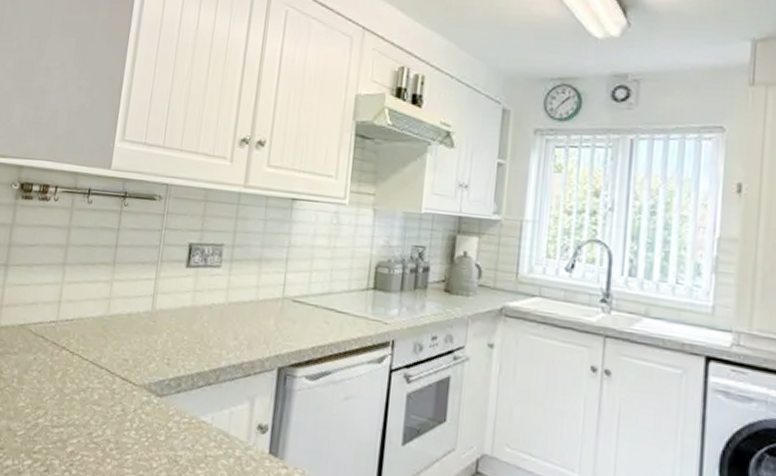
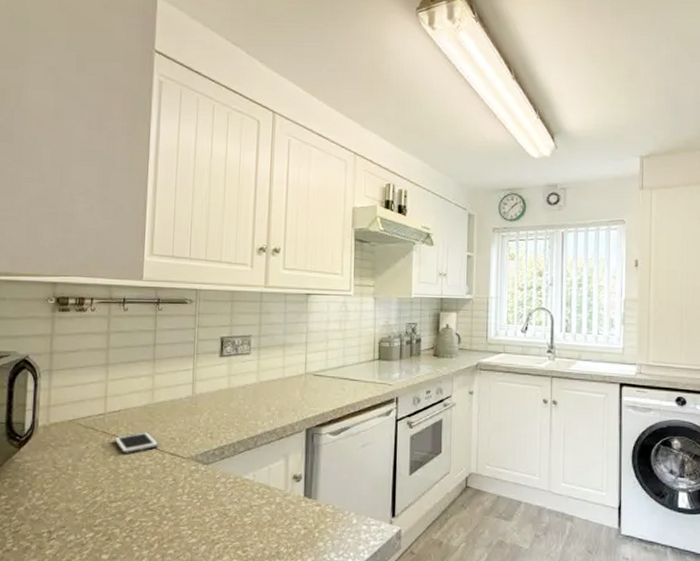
cell phone: none [63,347,111,373] -> present [114,432,159,454]

